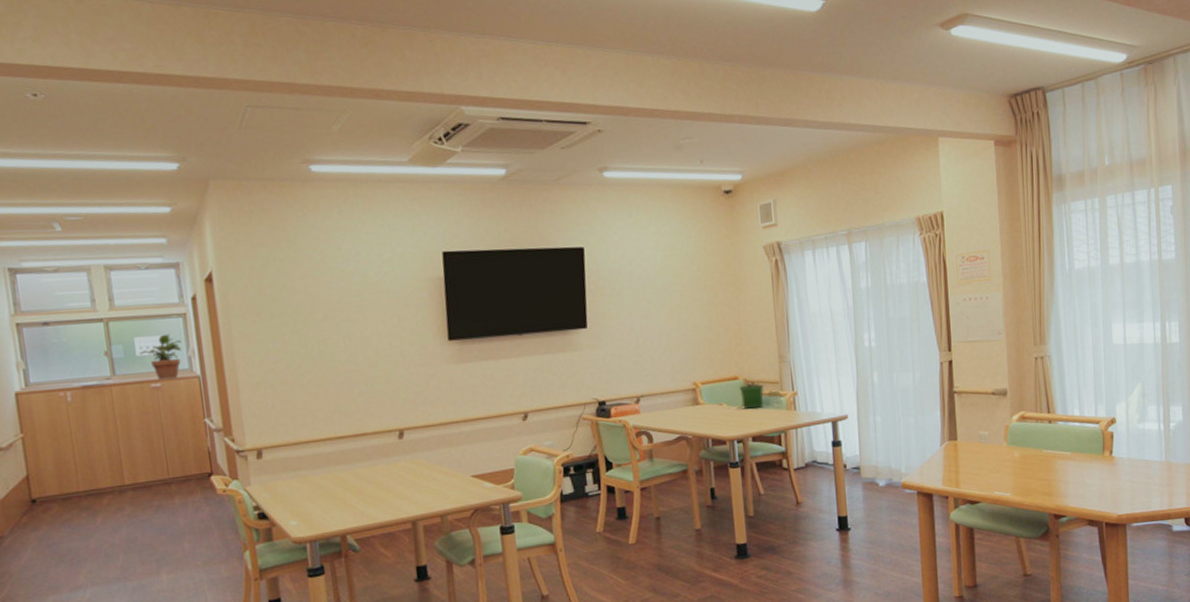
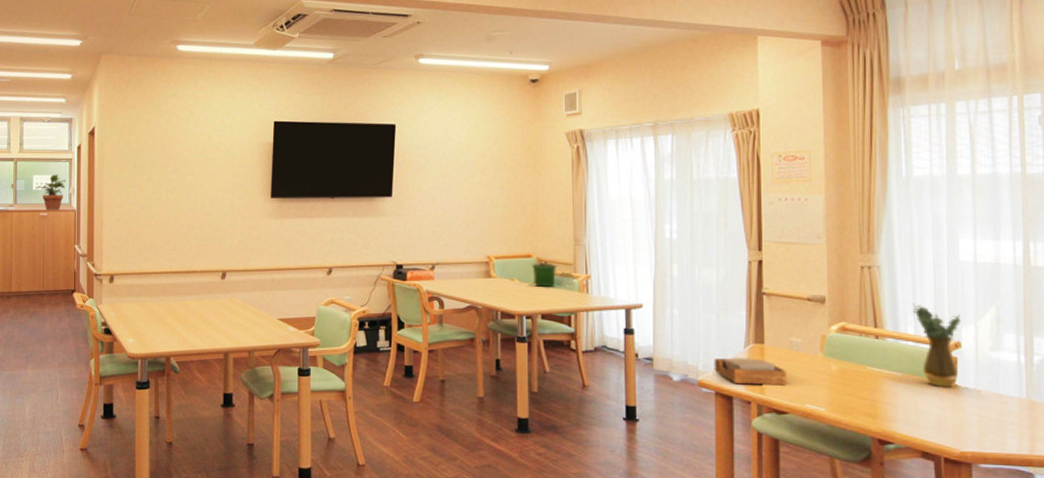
napkin holder: none [914,454,978,482] -> present [713,358,787,386]
vase: none [1077,387,1115,461] -> present [912,303,961,388]

